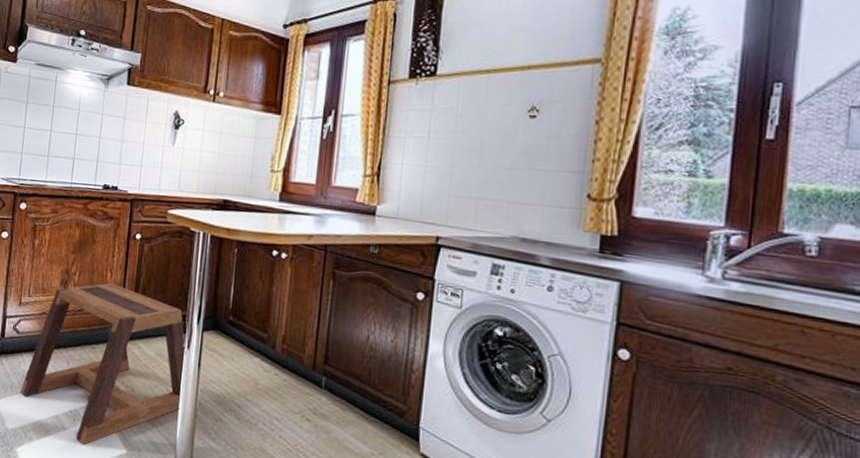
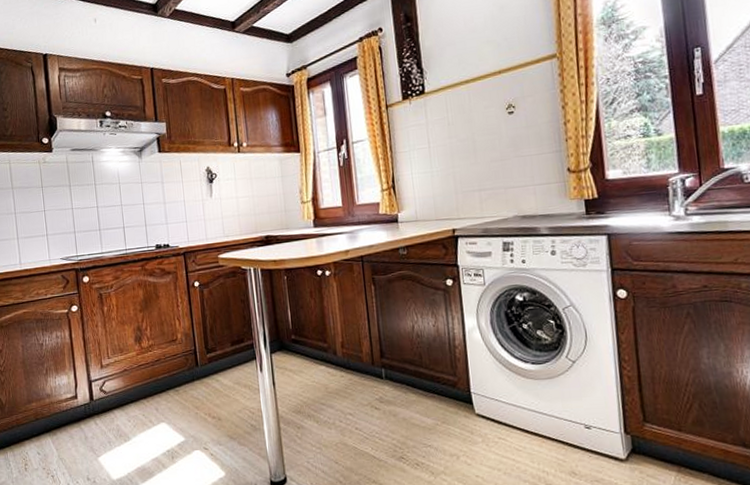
stool: present [20,283,187,446] -> none [118,330,265,478]

